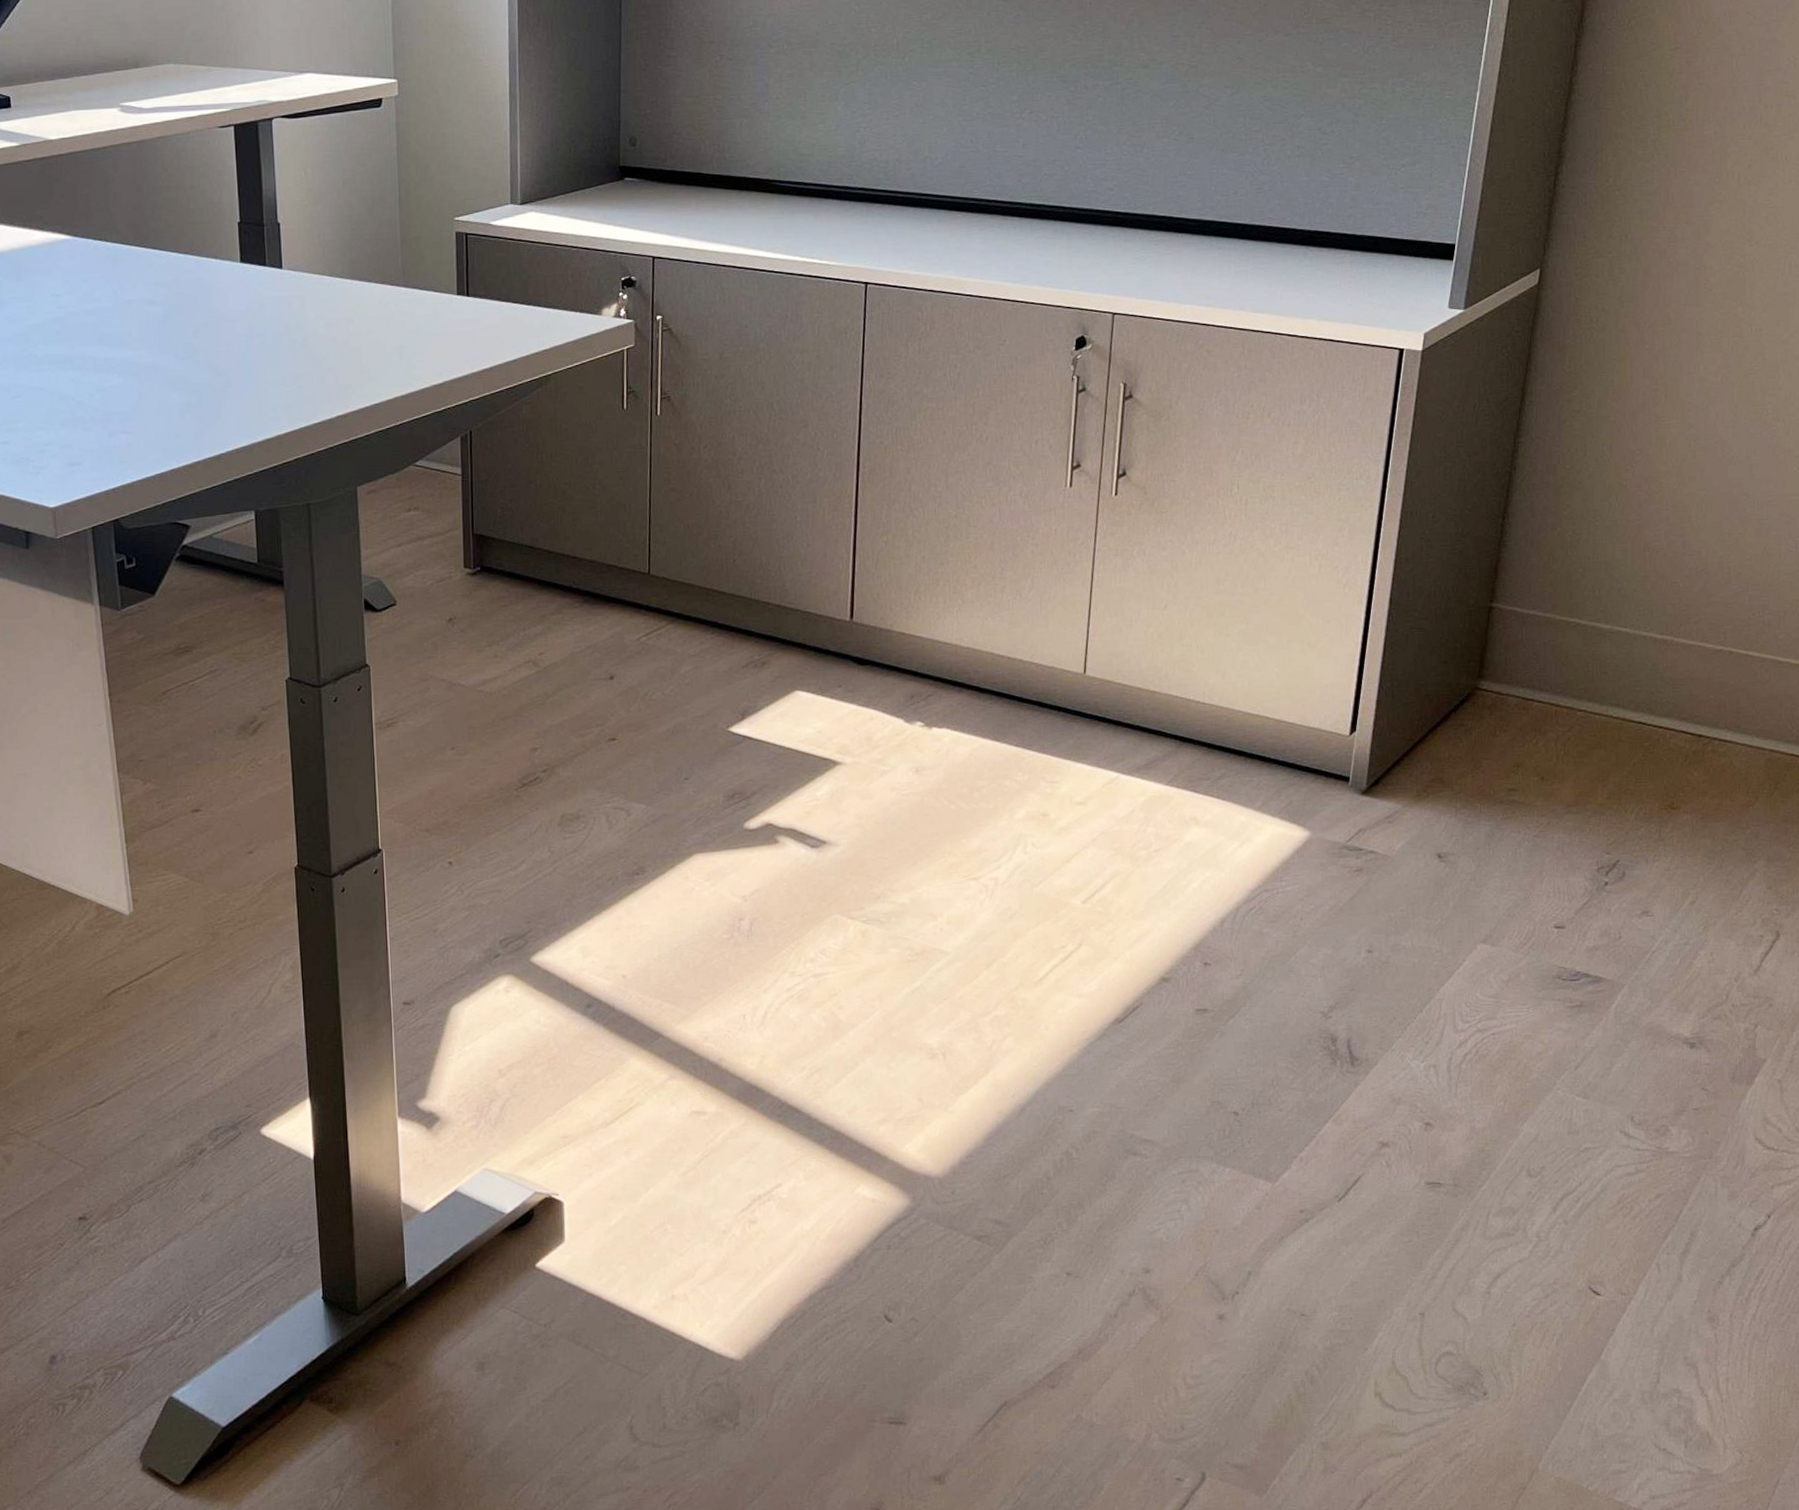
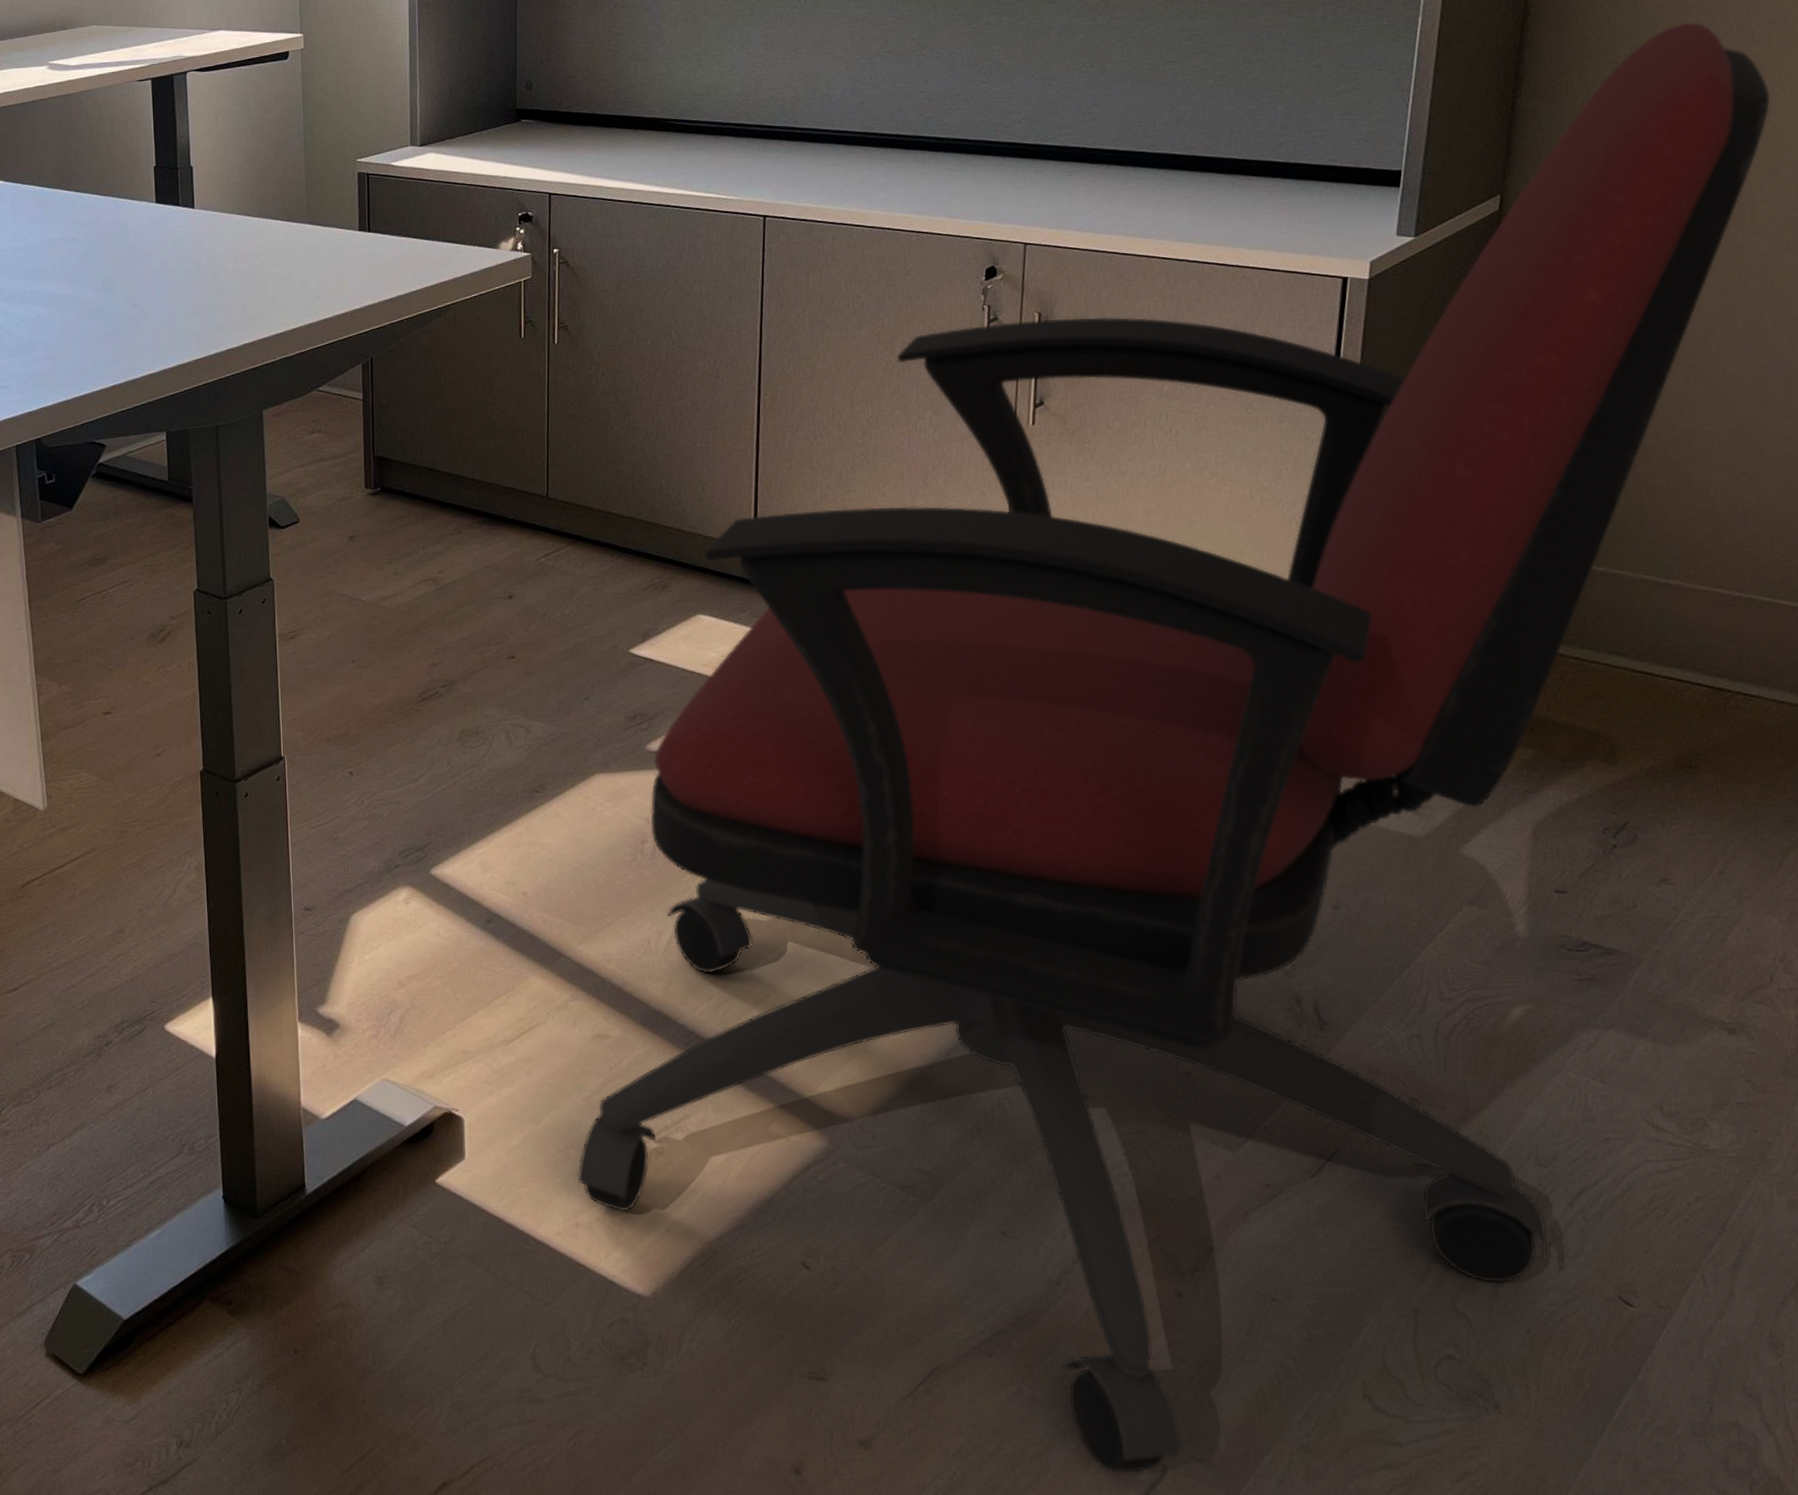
office chair: none [673,103,1773,1483] -> present [577,22,1771,1473]

